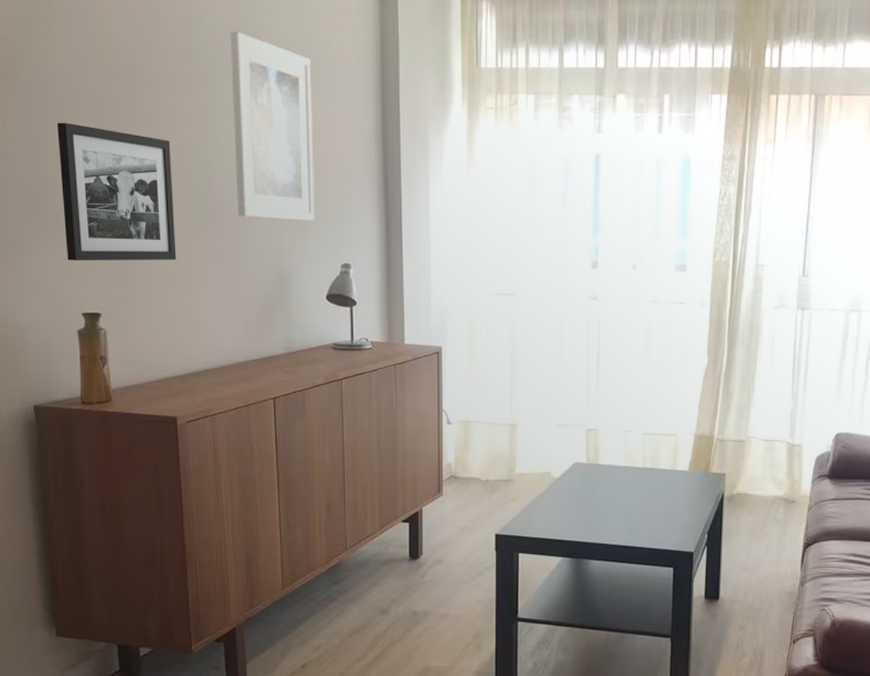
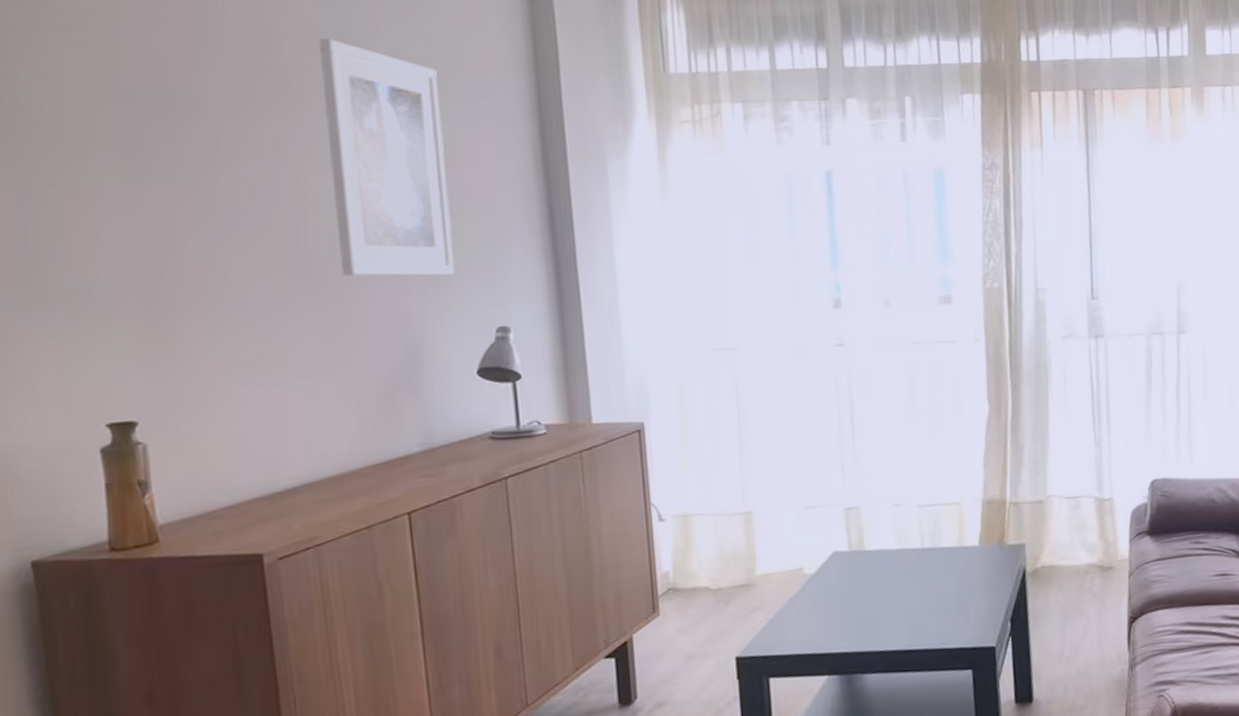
picture frame: present [56,122,176,260] -> none [57,165,252,353]

